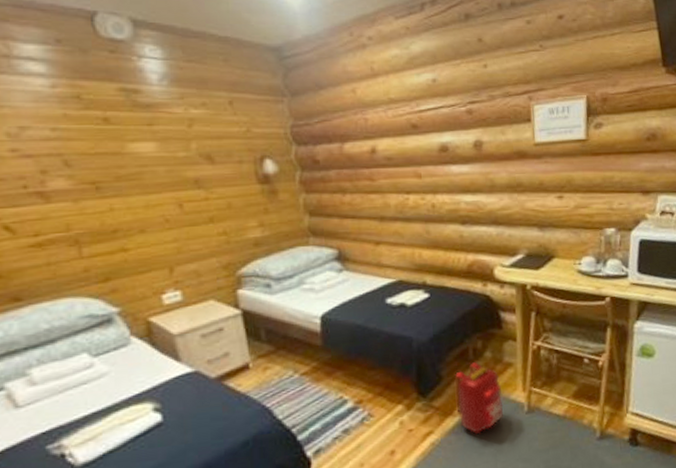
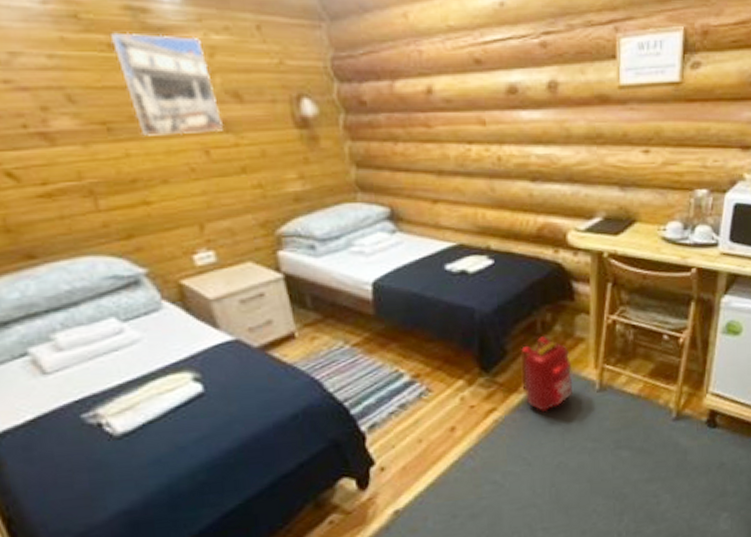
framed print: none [105,109,197,193] -> present [109,32,224,136]

